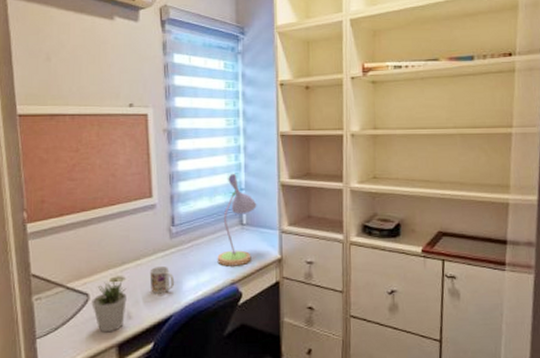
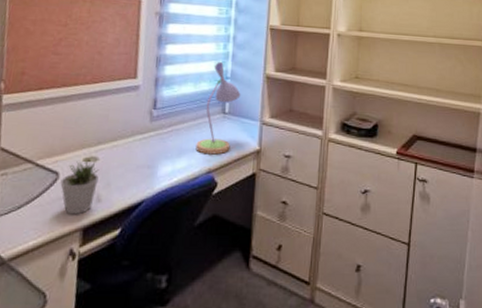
mug: present [149,265,175,294] -> none [124,148,150,178]

